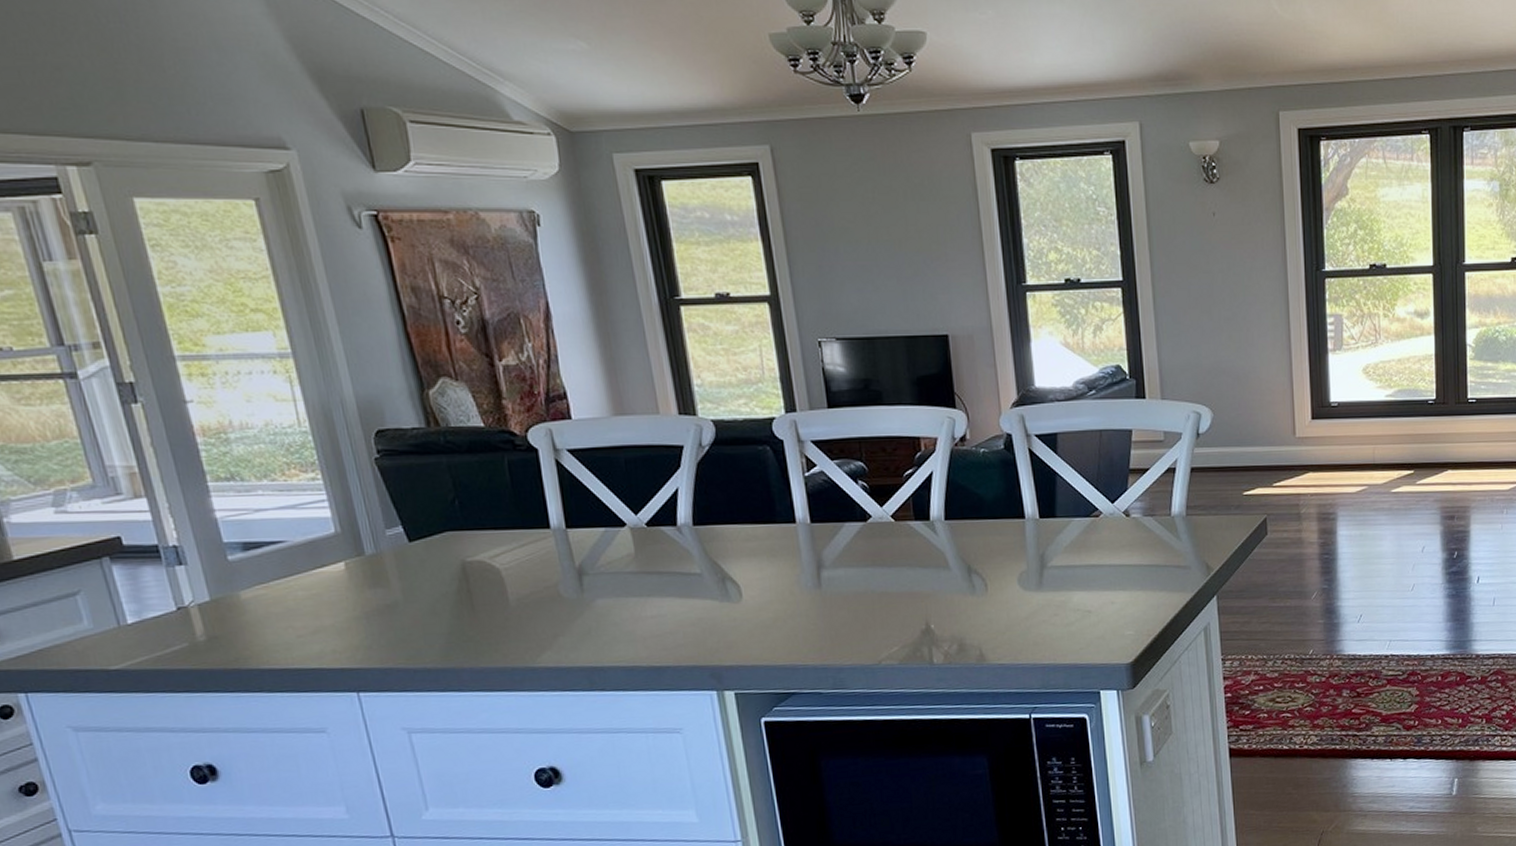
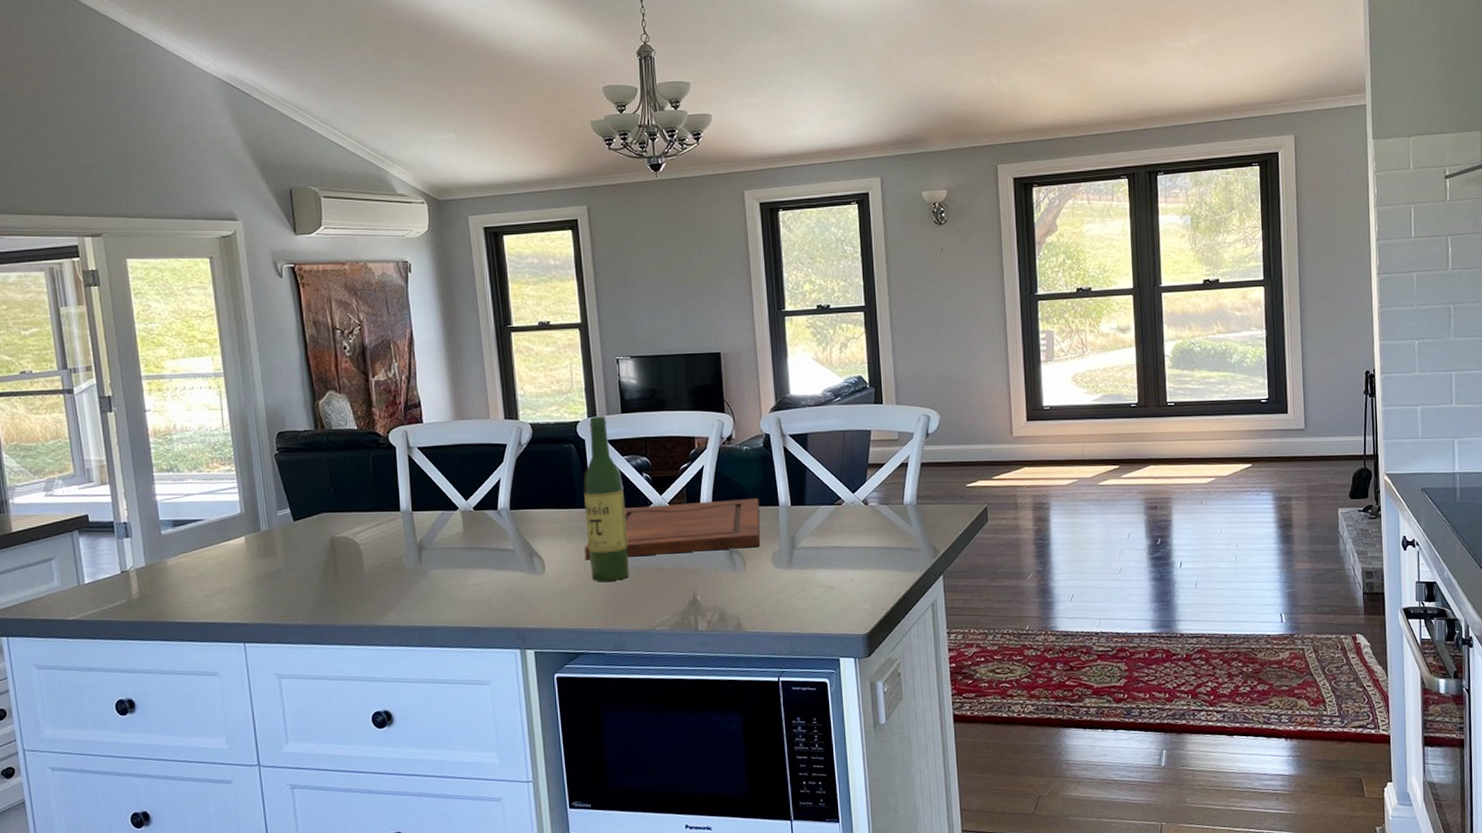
wine bottle: none [784,411,847,610] -> present [584,416,629,581]
cutting board: none [790,509,1004,585] -> present [585,497,760,560]

